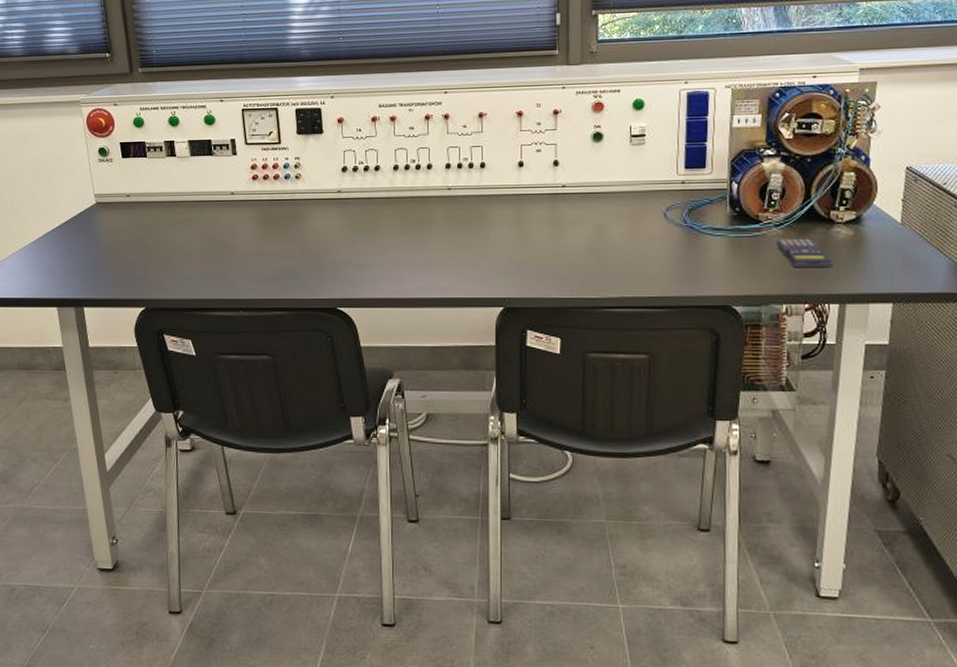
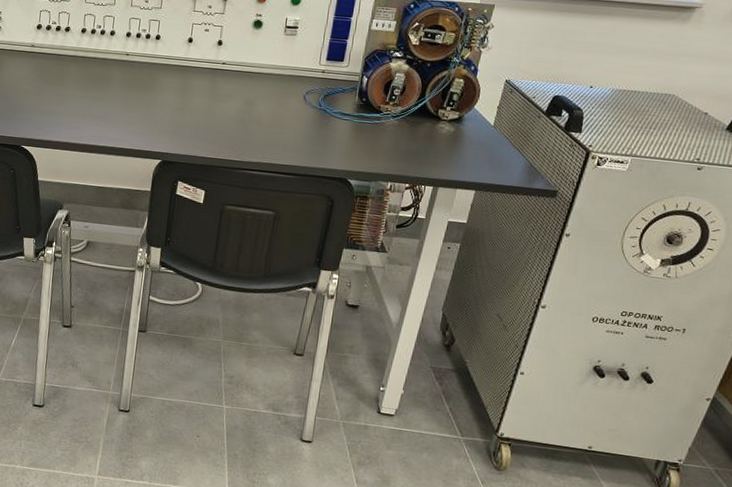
calculator: present [777,238,833,268] -> none [391,128,434,157]

